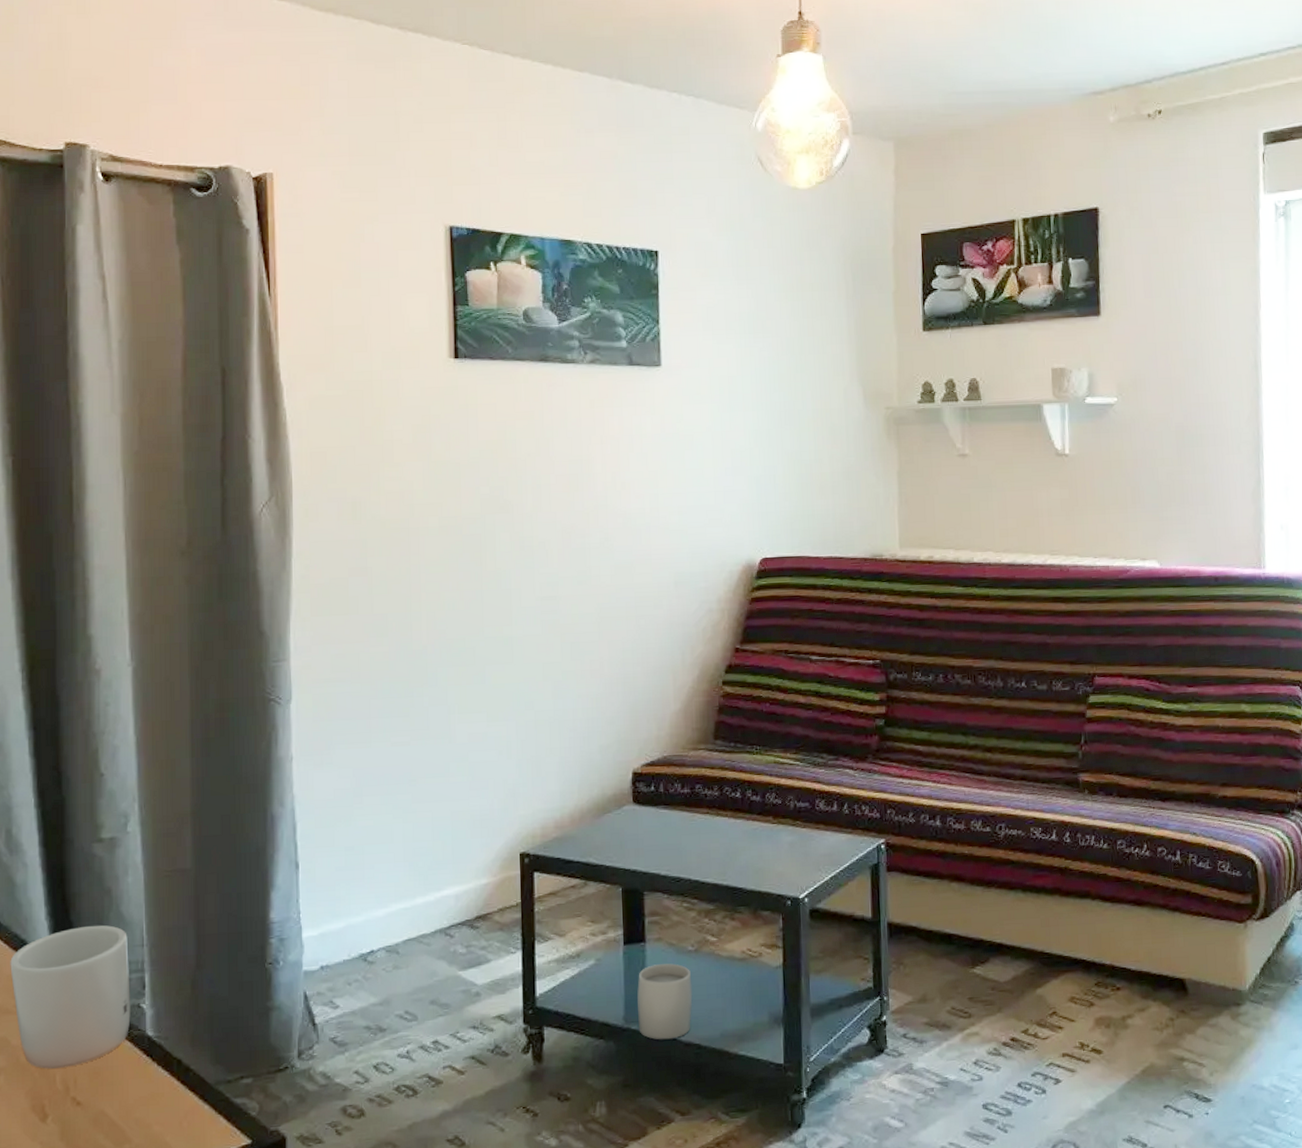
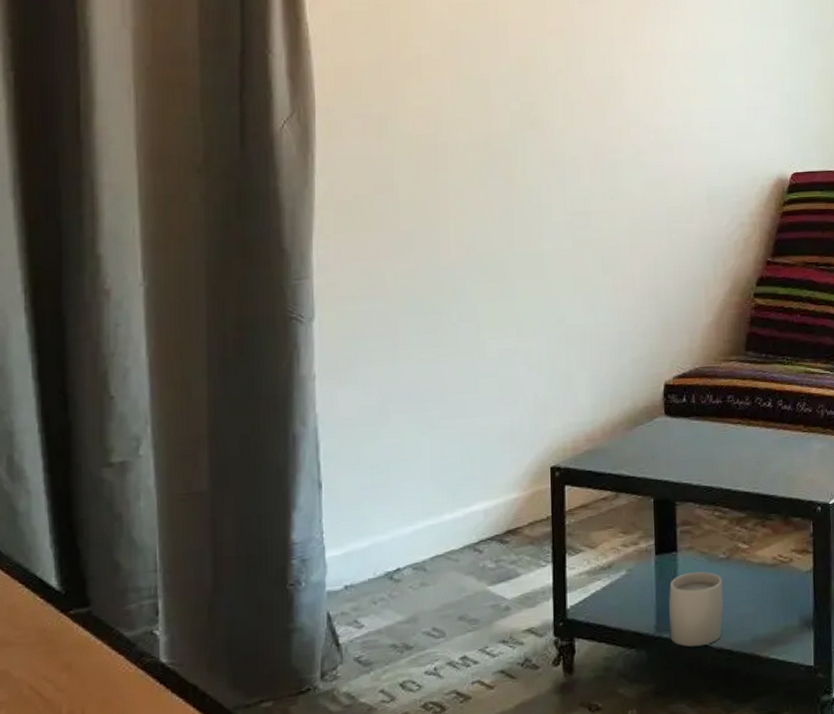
mug: present [10,924,131,1069] -> none [12,551,143,701]

